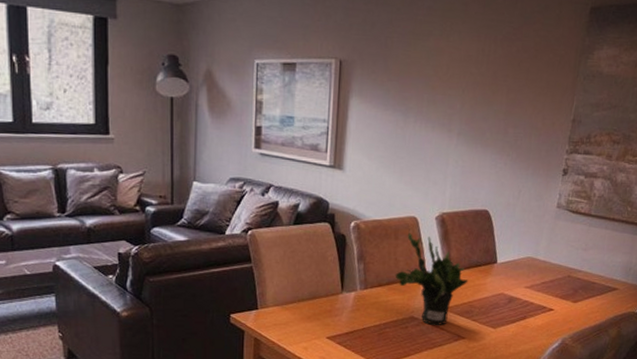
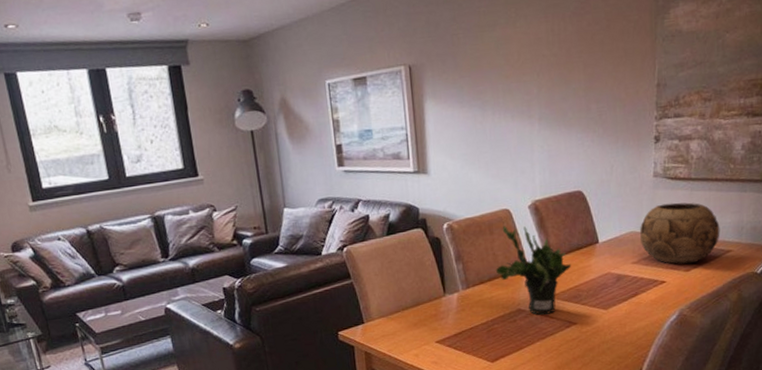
decorative bowl: none [536,235,611,296] -> present [640,202,720,265]

